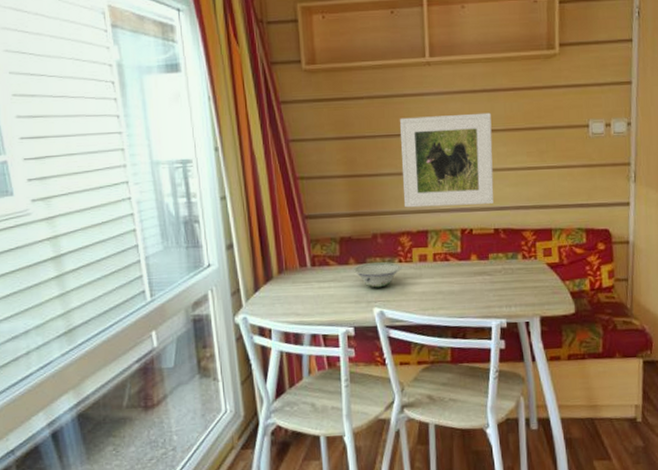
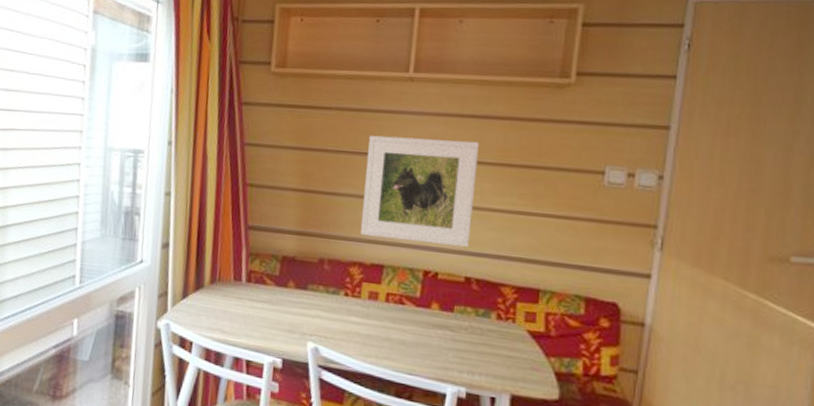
bowl: present [353,262,402,288] -> none [291,289,348,321]

